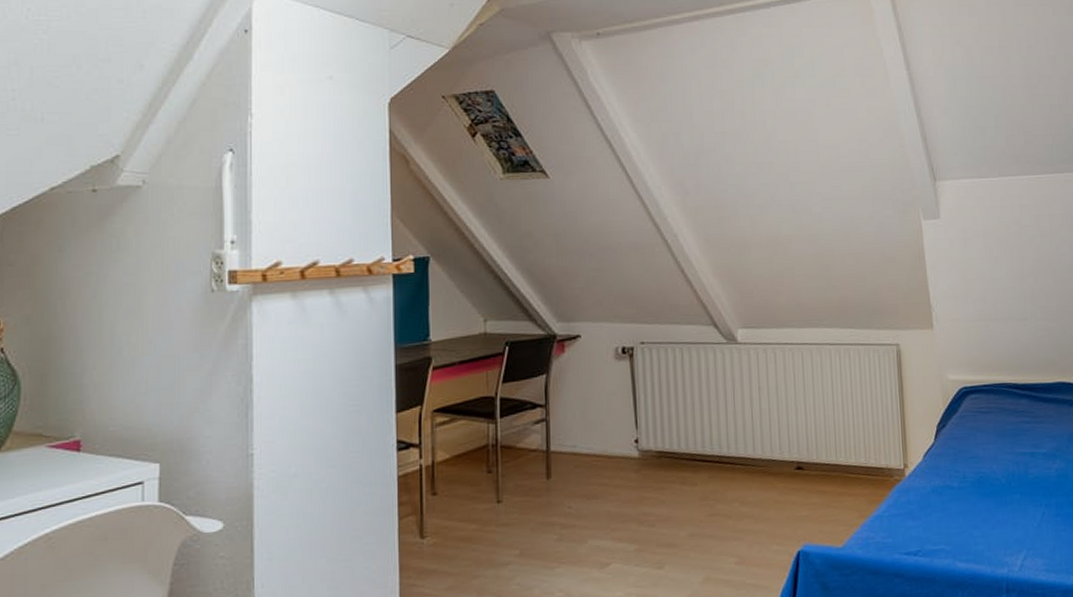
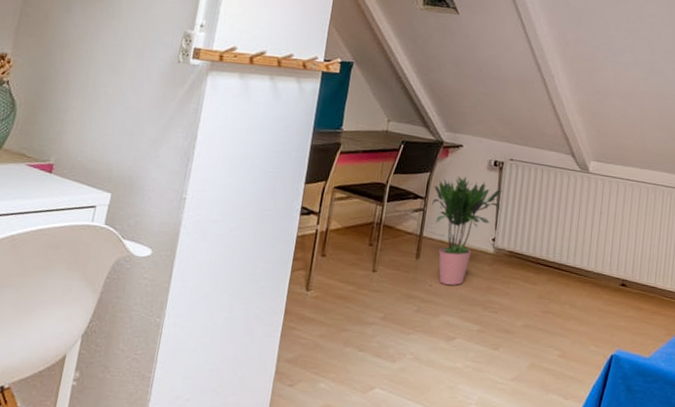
potted plant: none [553,373,638,504] -> present [431,176,501,285]

